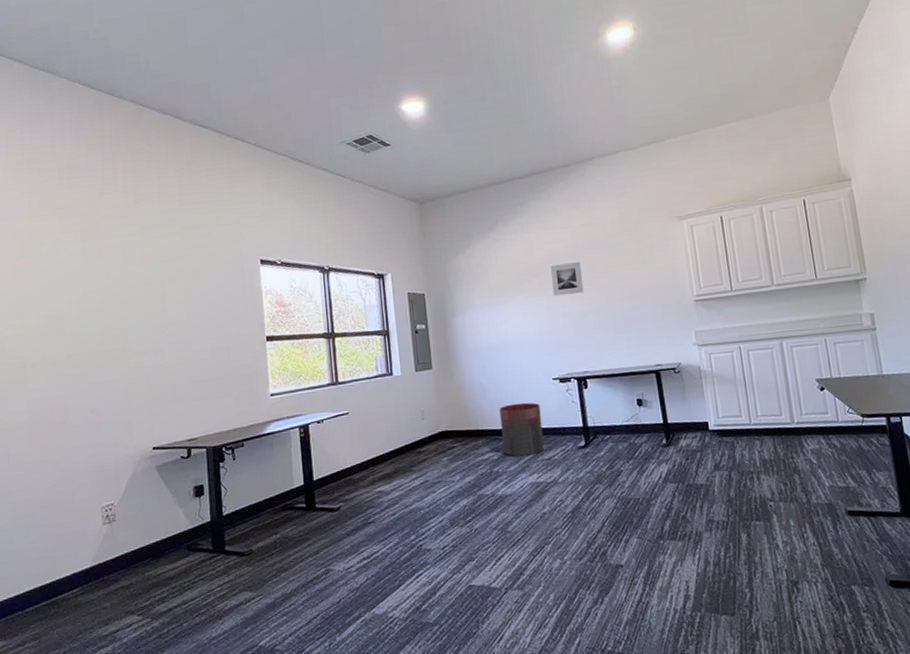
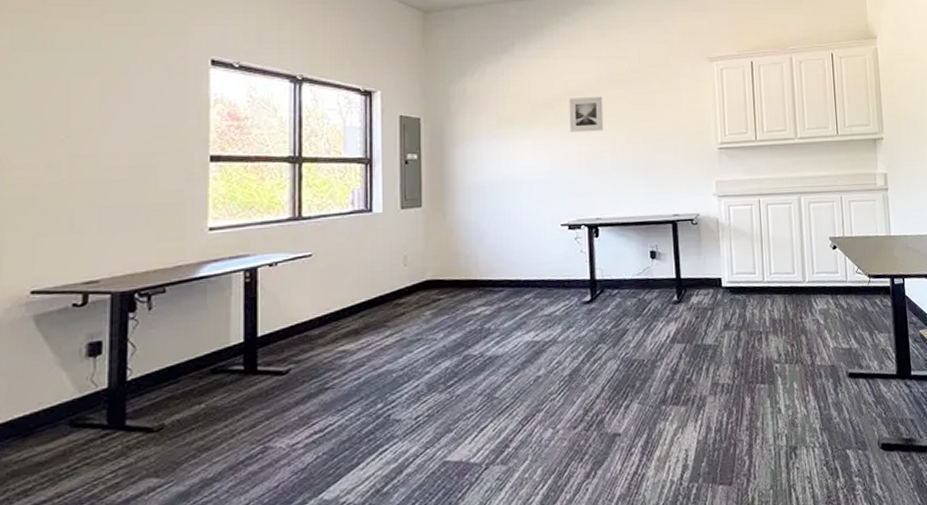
trash can: present [499,402,545,457] -> none [497,250,546,312]

